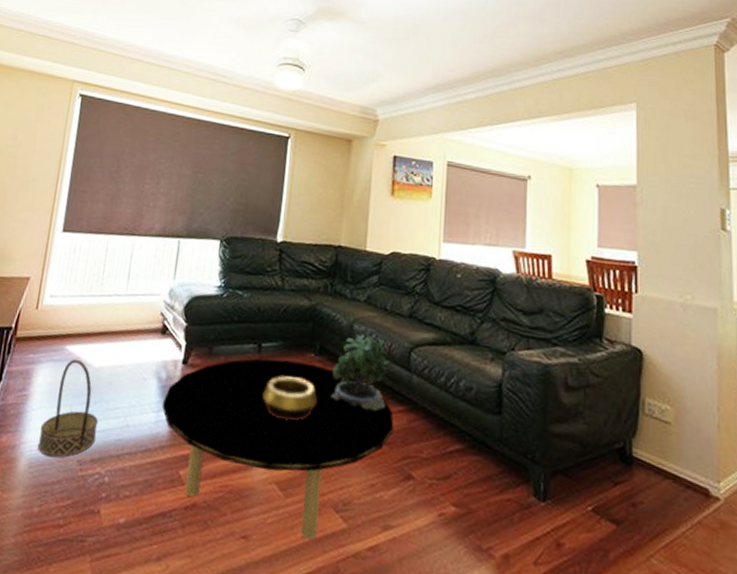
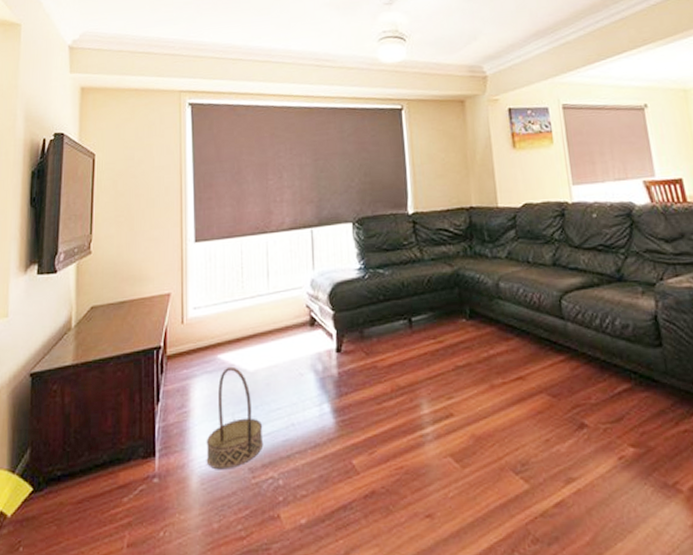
coffee table: present [161,358,394,540] -> none [323,329,559,507]
decorative bowl: present [262,376,318,421] -> none [421,346,477,391]
potted plant: present [331,326,393,412] -> none [486,283,546,366]

